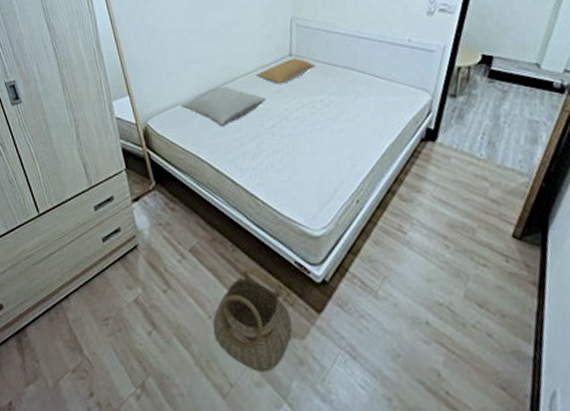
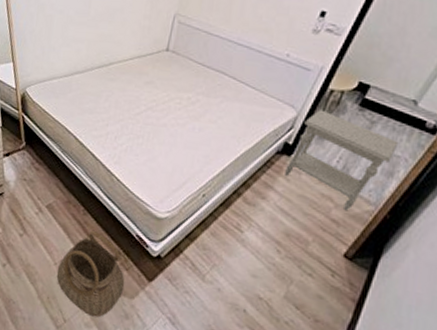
pillow: present [181,87,267,127] -> none [57,69,137,106]
pillow: present [256,58,315,85] -> none [131,53,189,77]
side table: none [433,88,534,188] -> present [285,110,399,211]

